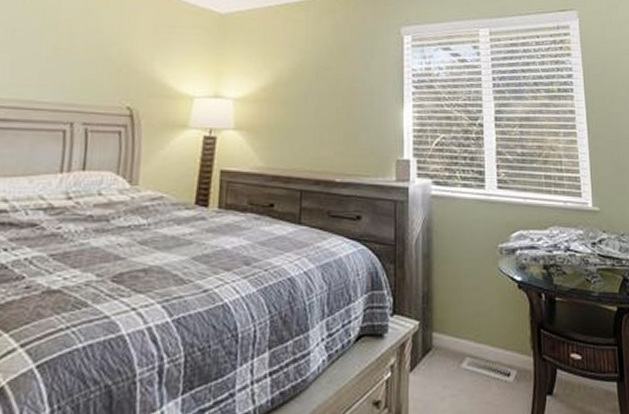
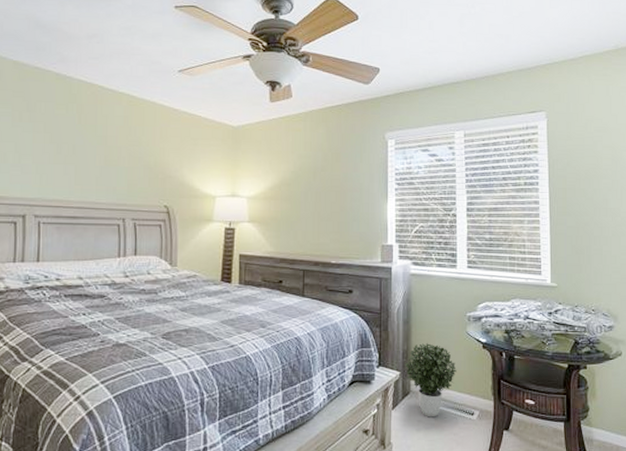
potted plant: none [426,283,488,381] -> present [405,343,457,418]

